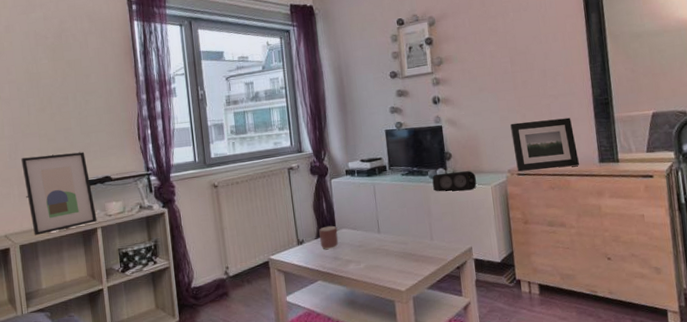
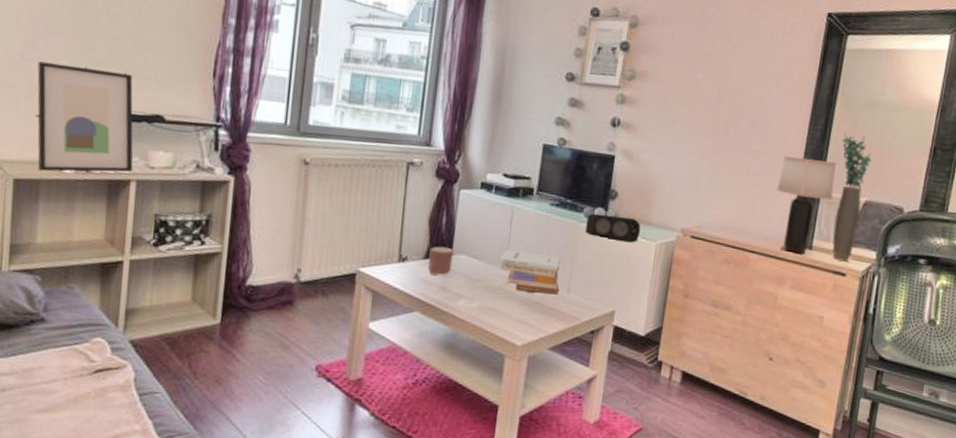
books: none [372,213,425,248] -> present [499,249,561,295]
picture frame: present [510,117,579,172] -> none [692,173,771,243]
table lamp: none [575,88,625,169] -> present [776,155,837,255]
vase: none [619,62,654,167] -> present [832,131,872,262]

